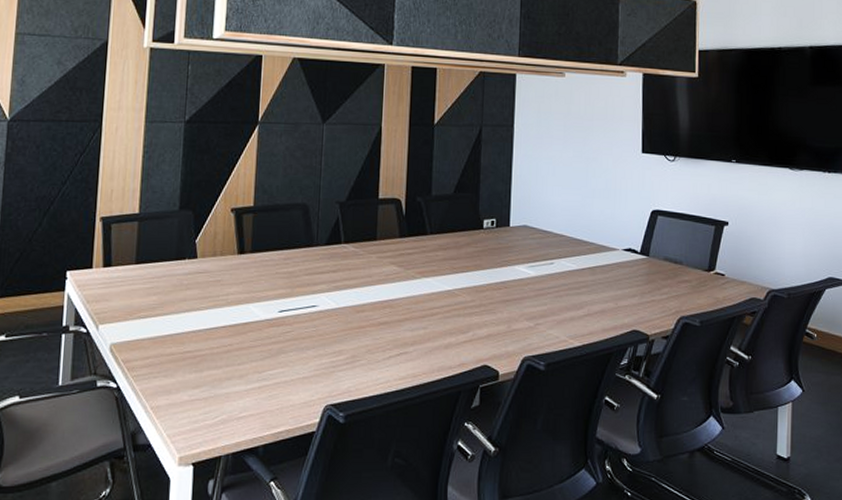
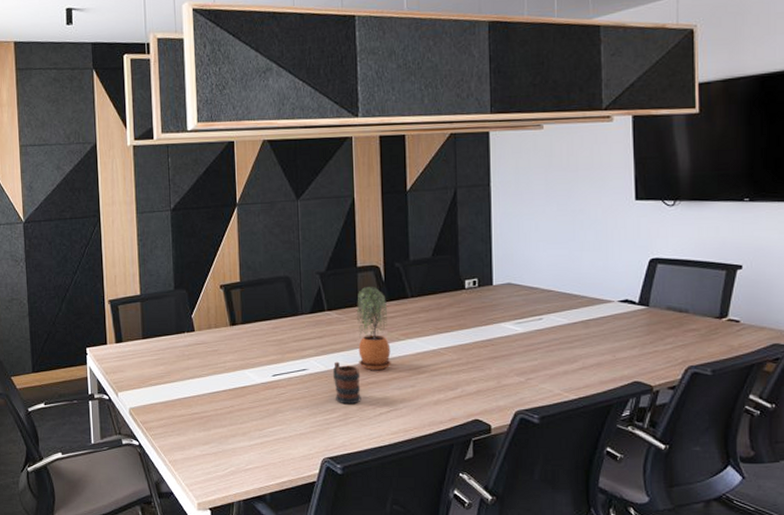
mug: none [343,298,373,346] -> present [332,361,361,405]
potted plant: none [372,219,406,310] -> present [356,286,391,371]

